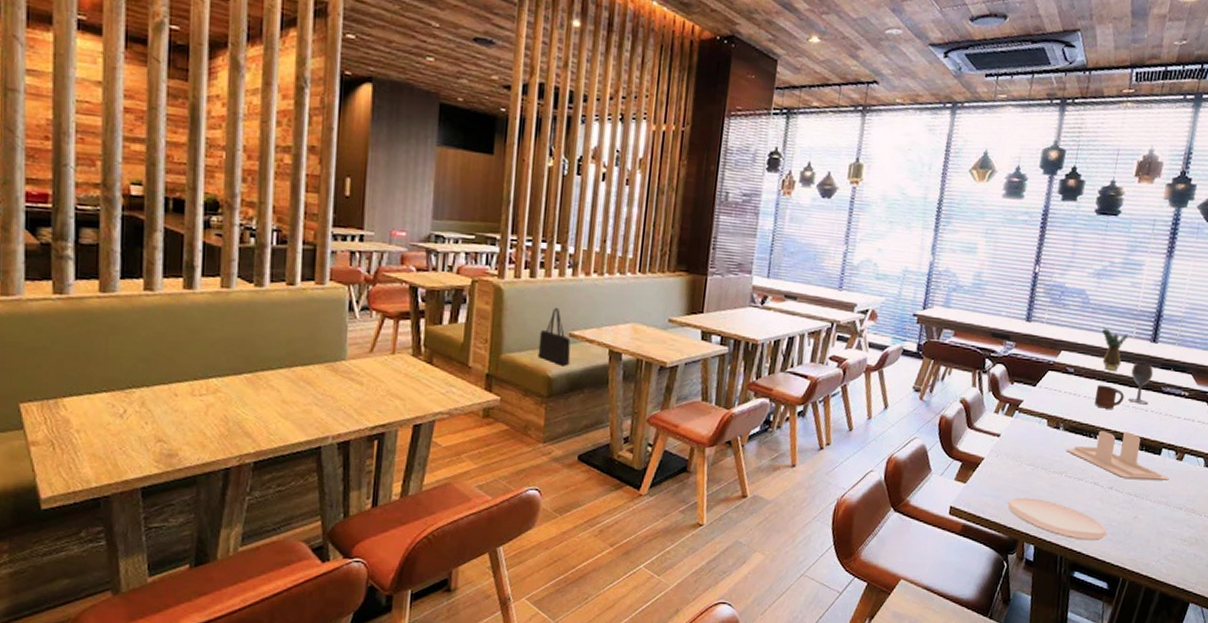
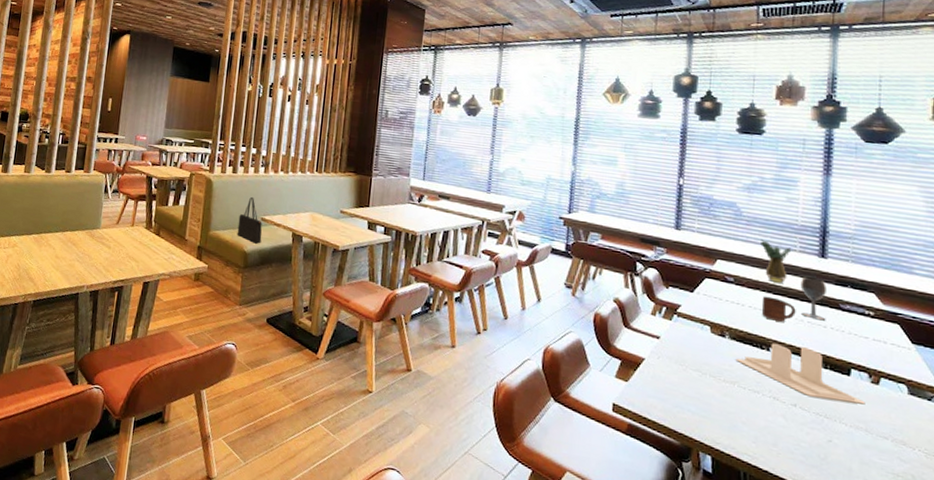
plate: present [1007,497,1107,541] -> none [675,402,797,461]

